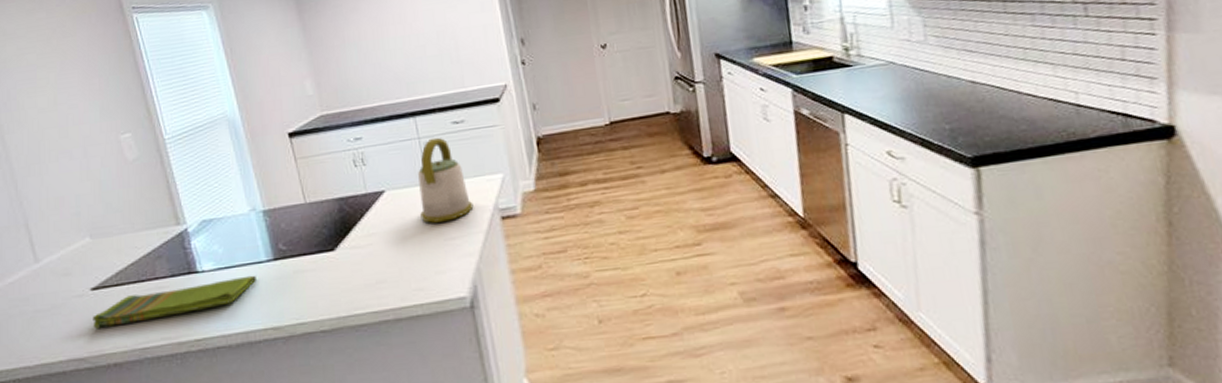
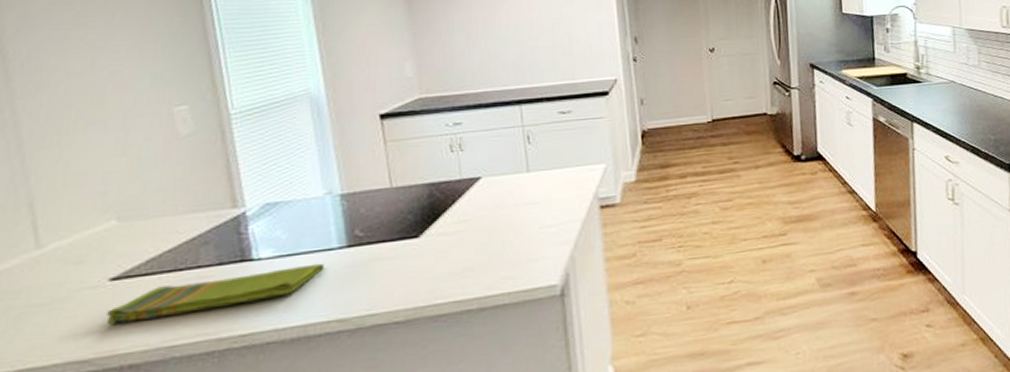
kettle: present [418,137,474,223] -> none [517,126,573,211]

